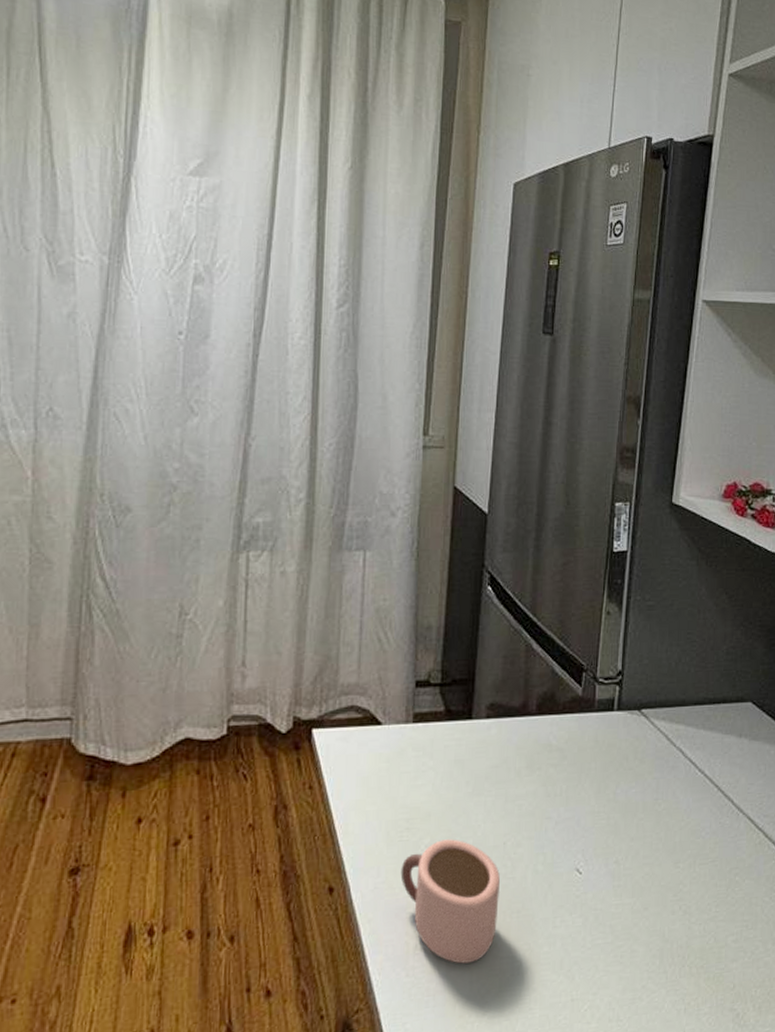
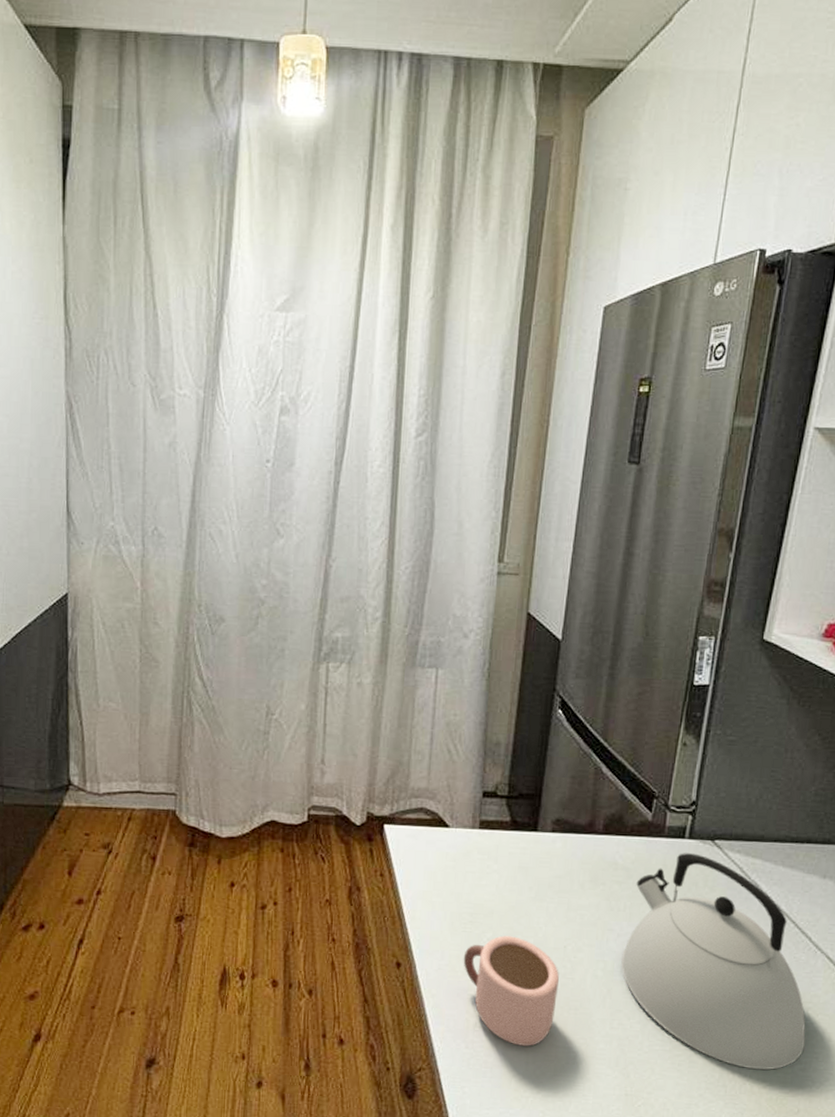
kettle: none [560,725,735,949] -> present [621,853,806,1070]

